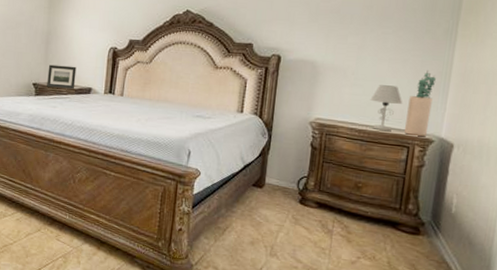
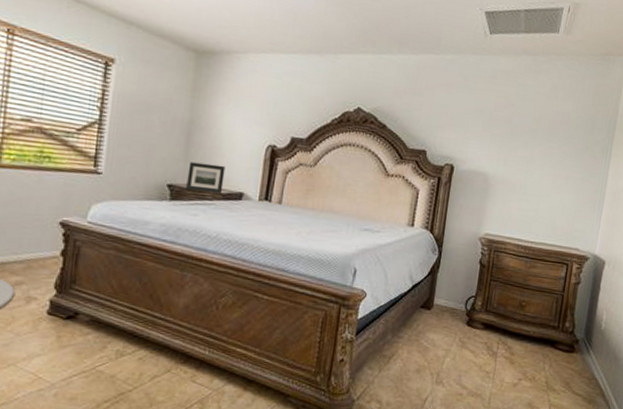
table lamp: present [370,85,403,132] -> none [535,200,564,249]
vase: present [404,70,437,137] -> none [564,187,593,254]

